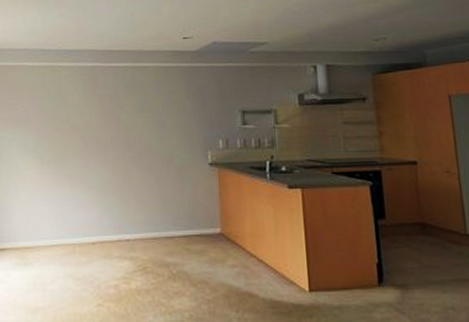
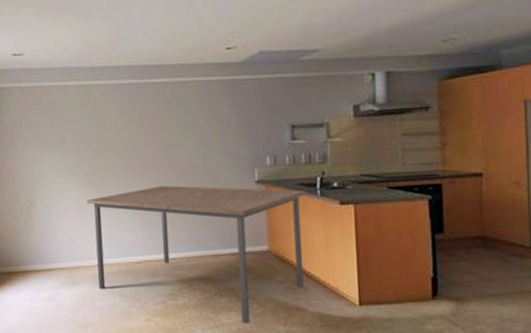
dining table: none [45,166,257,311] -> present [86,185,307,325]

